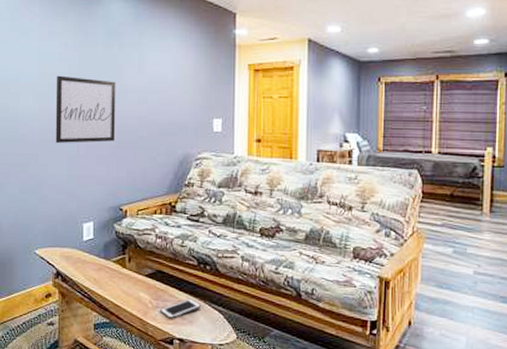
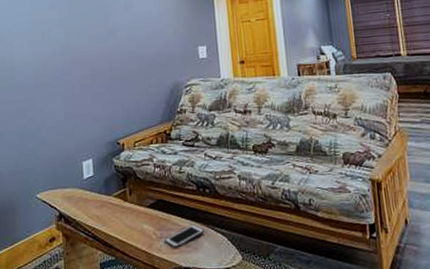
wall art: present [55,75,116,144] -> none [48,22,107,87]

